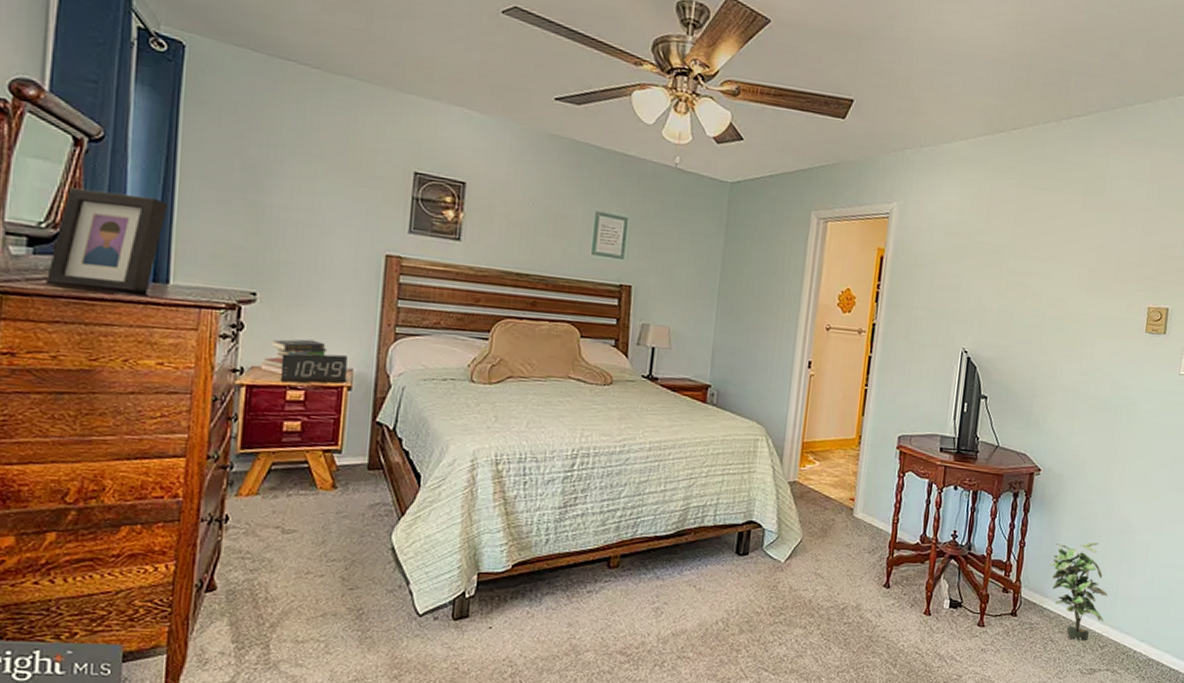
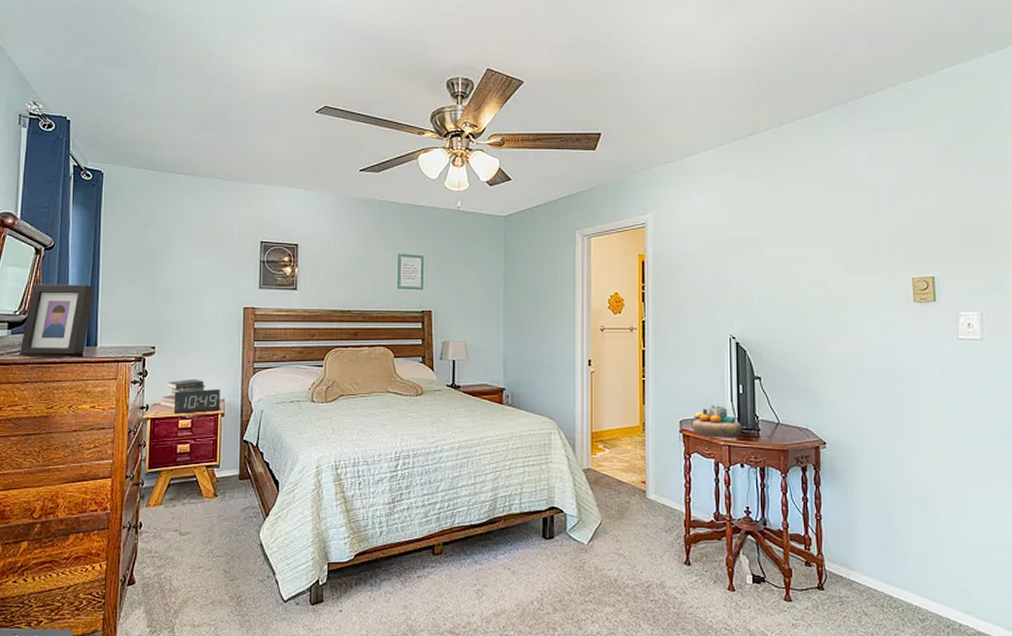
decorative bowl: none [910,421,962,458] -> present [692,404,743,438]
potted plant: present [1050,542,1109,642] -> none [851,511,921,615]

